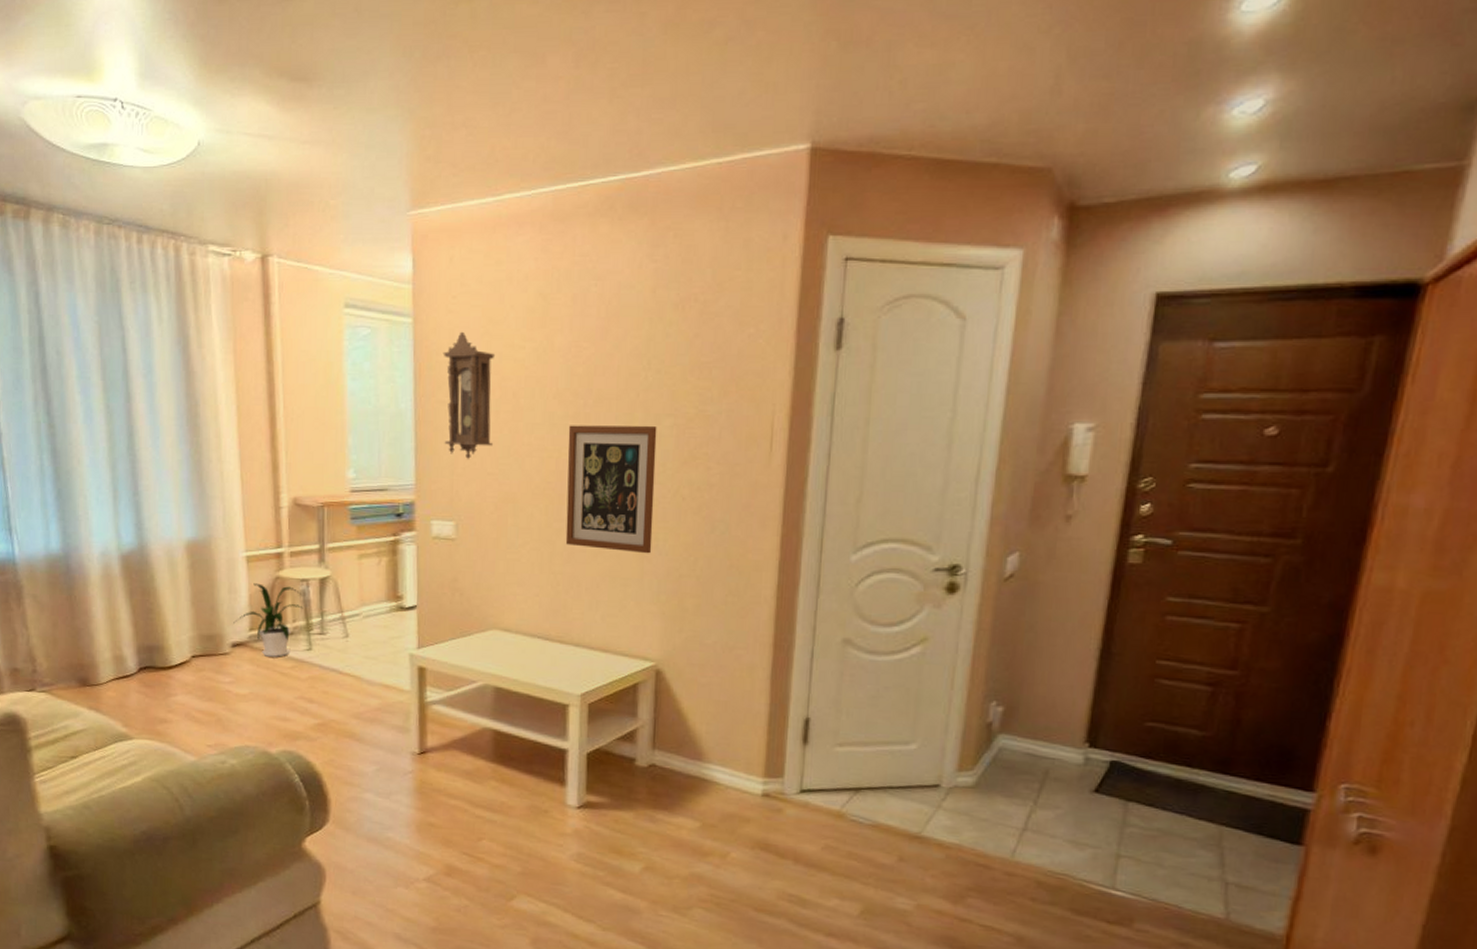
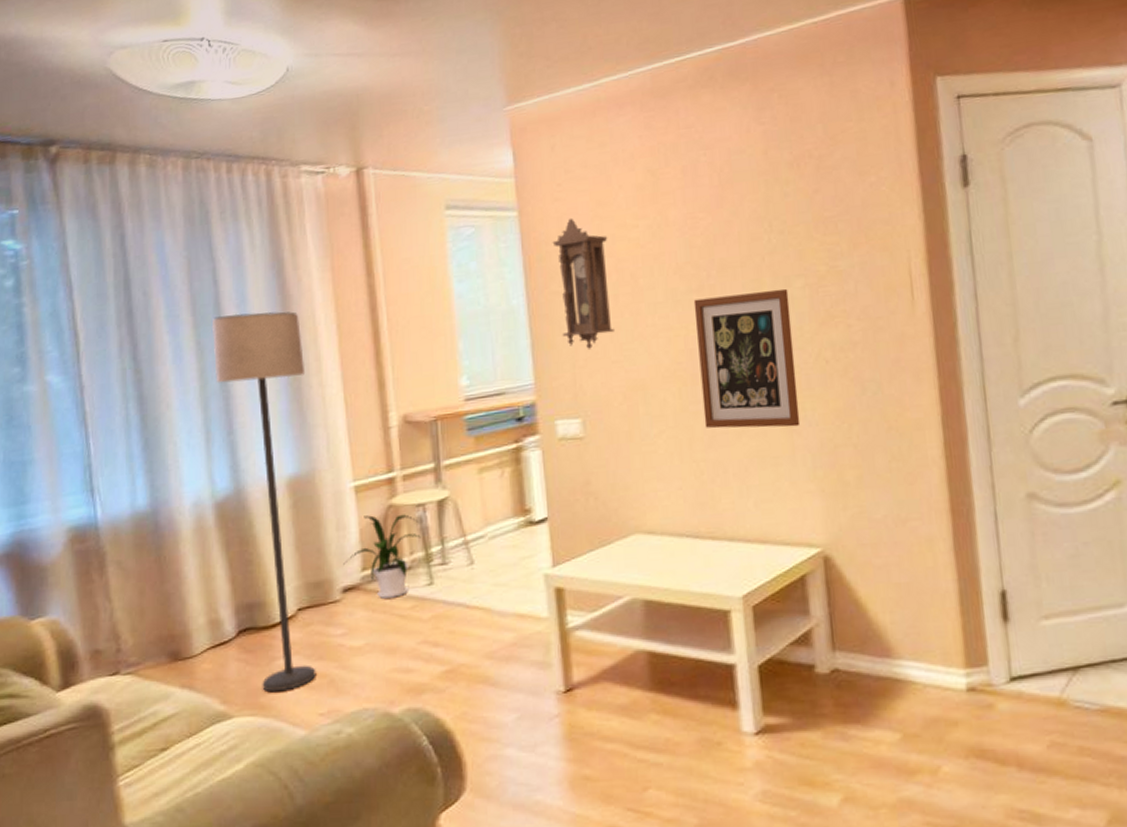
lamp: none [120,383,206,723] -> present [211,311,316,693]

